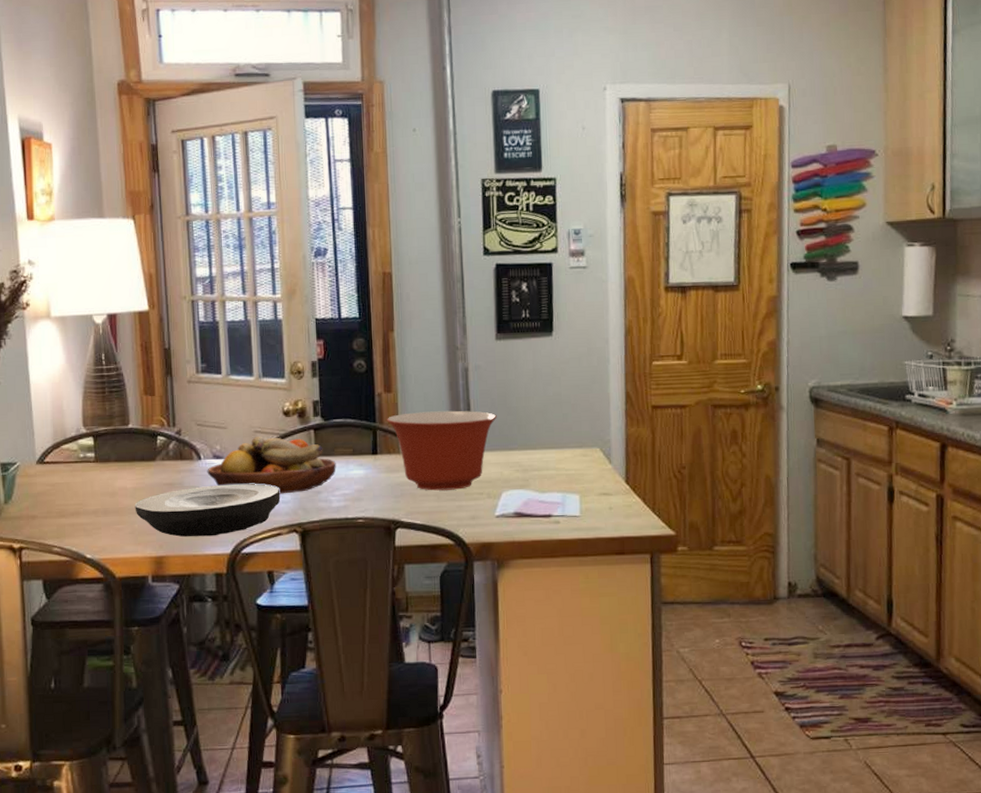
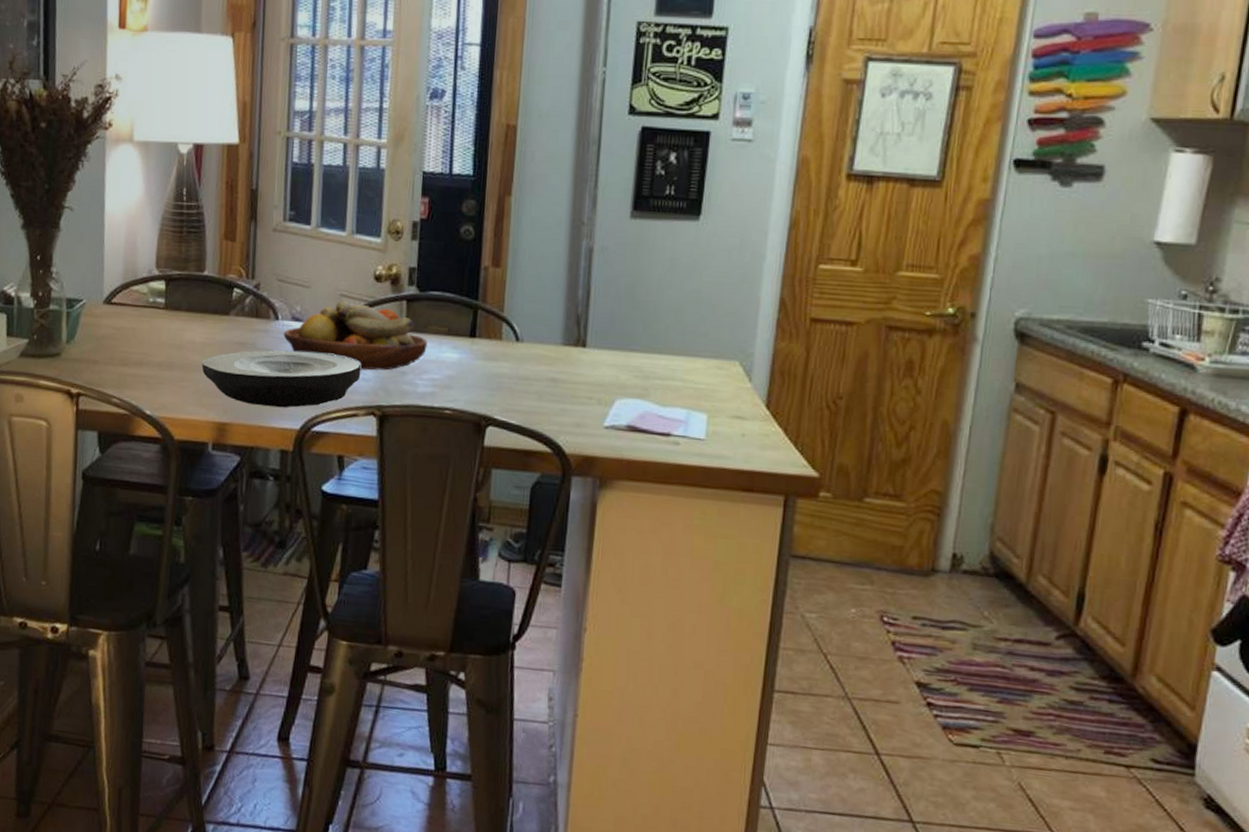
mixing bowl: present [387,410,497,491] -> none [491,293,620,390]

